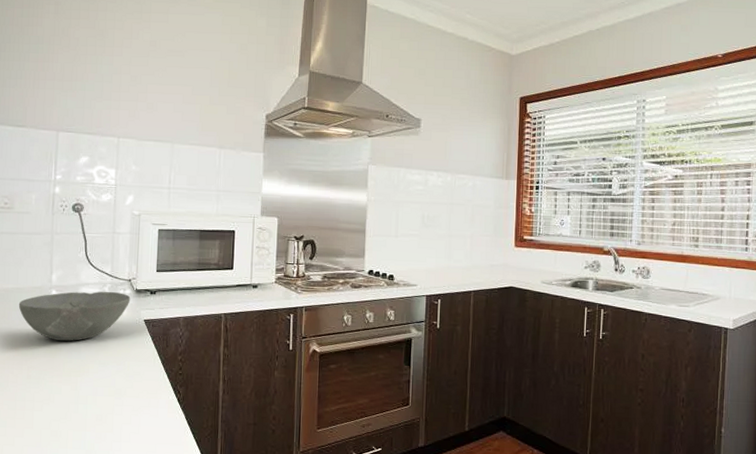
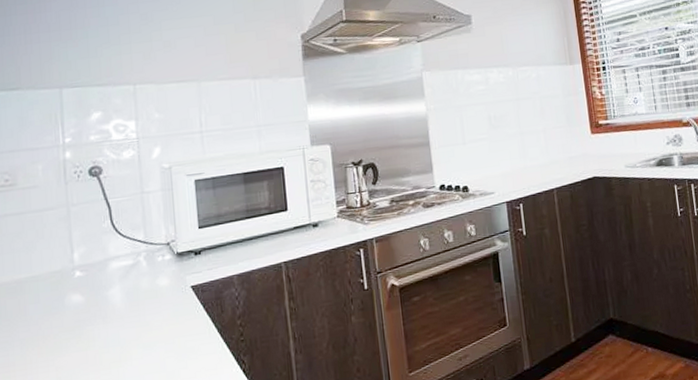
bowl: present [18,291,131,342] -> none [35,259,172,330]

